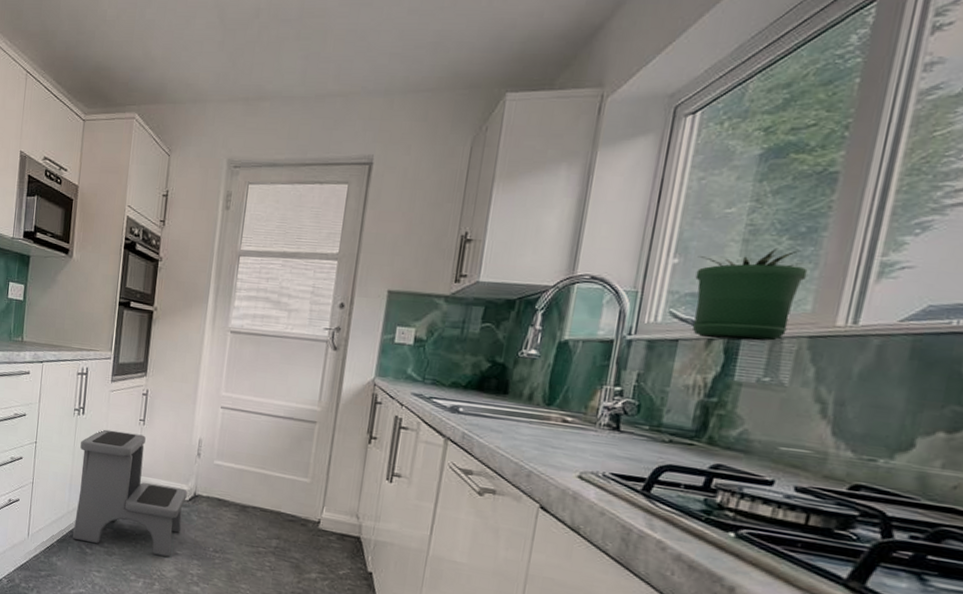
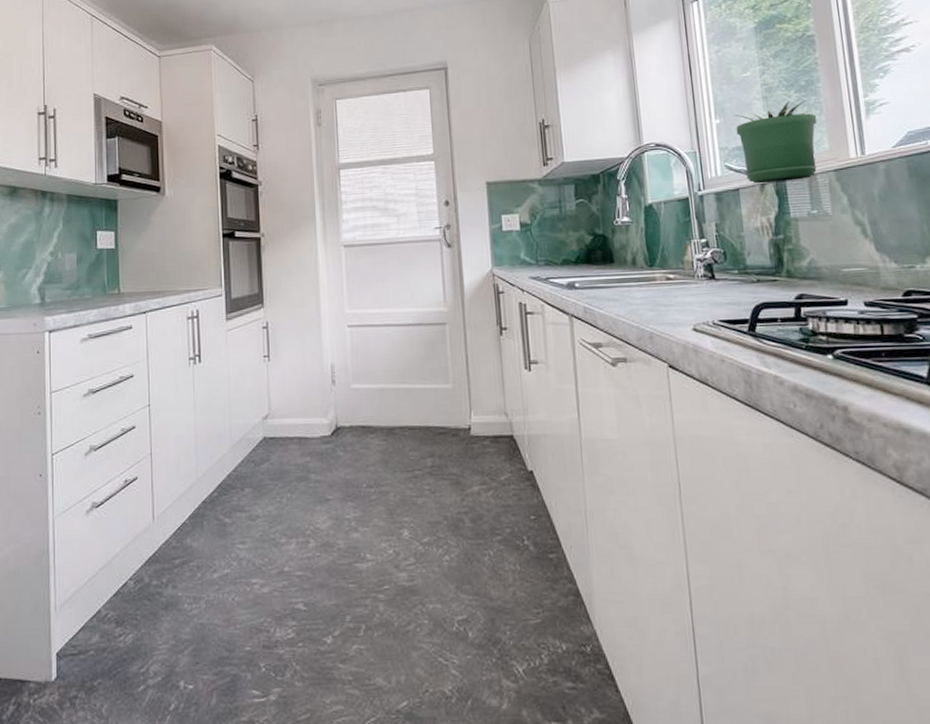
step stool: present [72,429,187,557] -> none [202,372,329,511]

